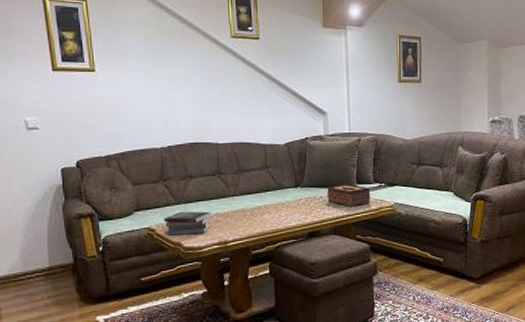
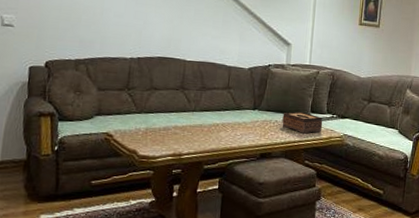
book: present [164,211,211,236] -> none [123,120,170,144]

